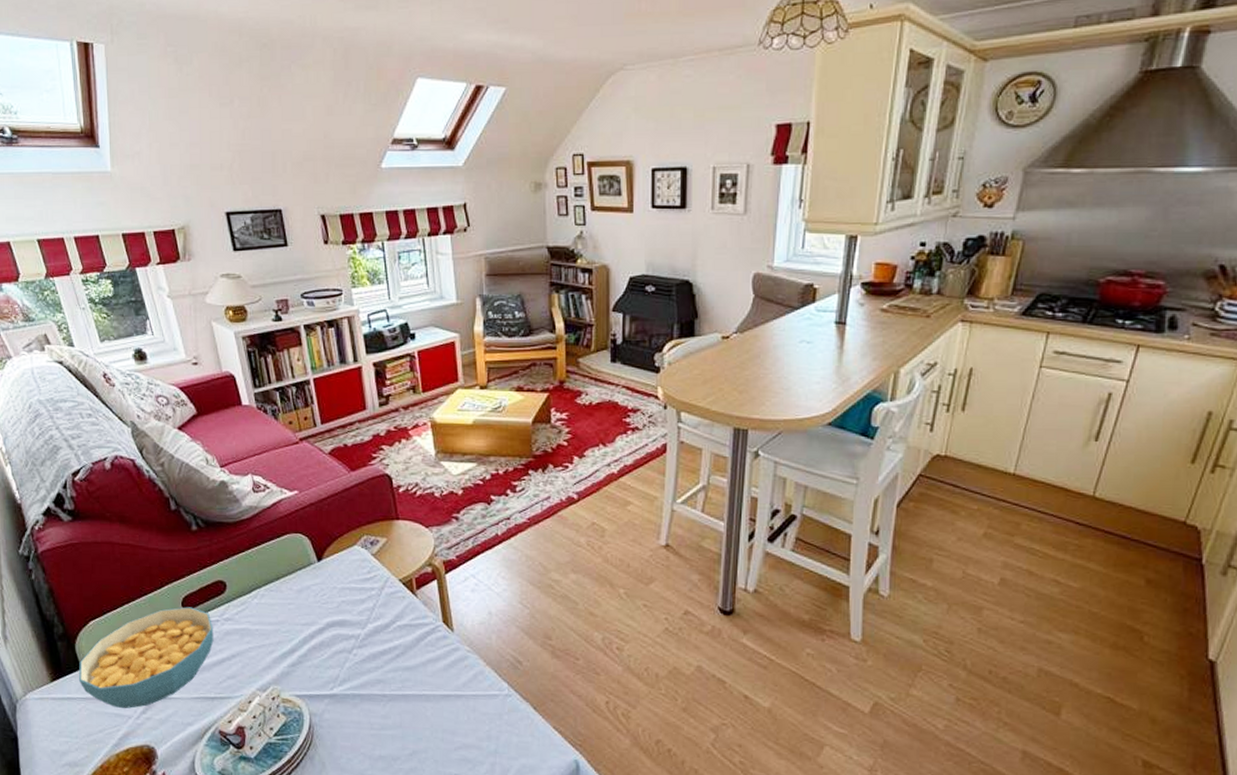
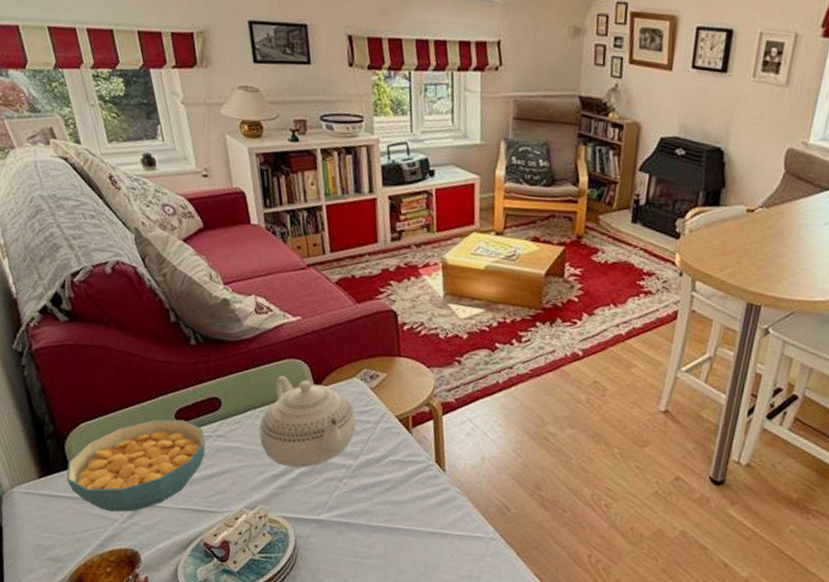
teapot: none [265,551,361,644] -> present [259,375,356,468]

